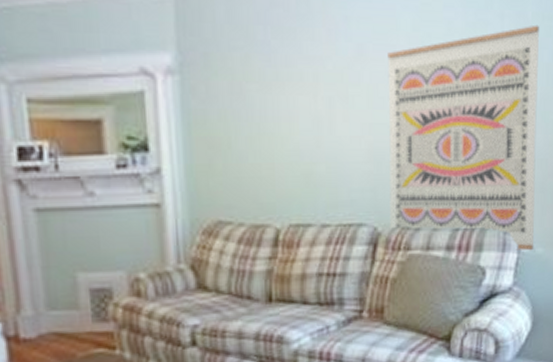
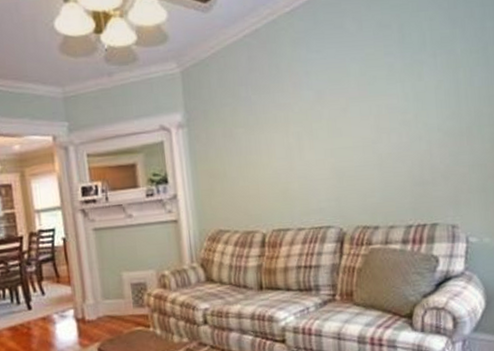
wall art: present [387,24,539,251] -> none [341,58,482,241]

